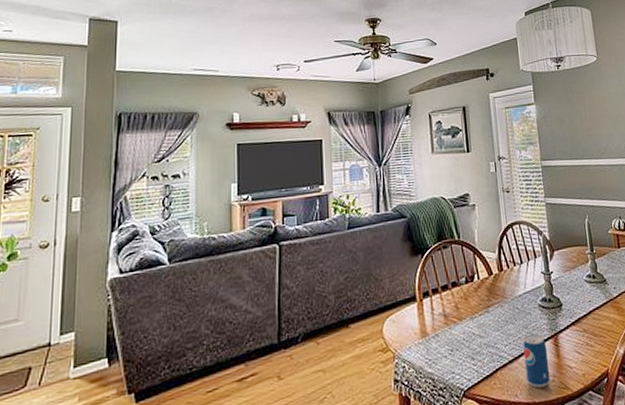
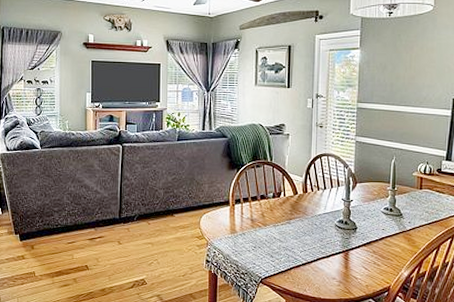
beverage can: present [523,334,550,388] -> none [316,247,338,289]

